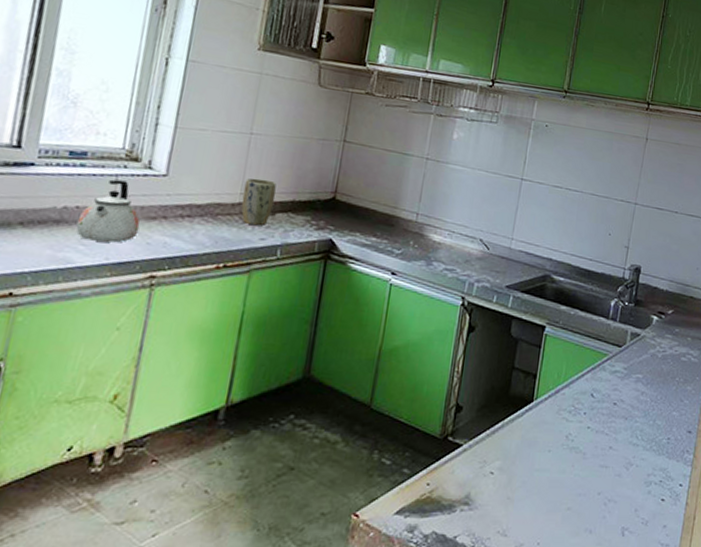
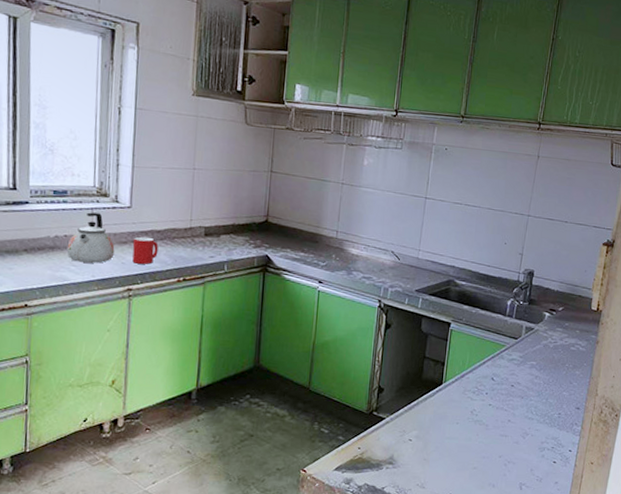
cup: none [161,211,197,246] -> present [132,236,158,264]
plant pot: present [241,178,277,226] -> none [192,206,219,246]

